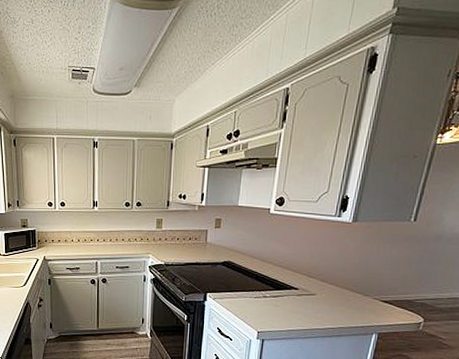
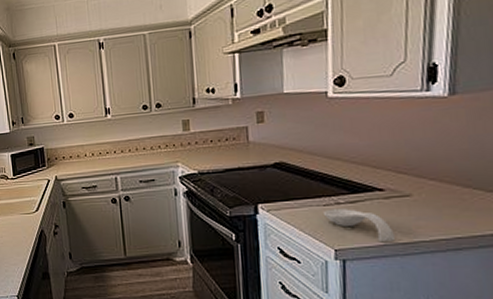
spoon rest: none [253,301,301,328] -> present [322,209,396,243]

